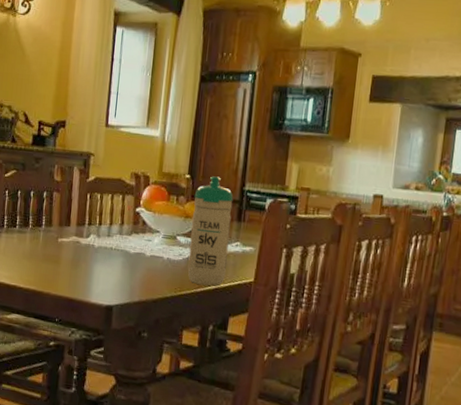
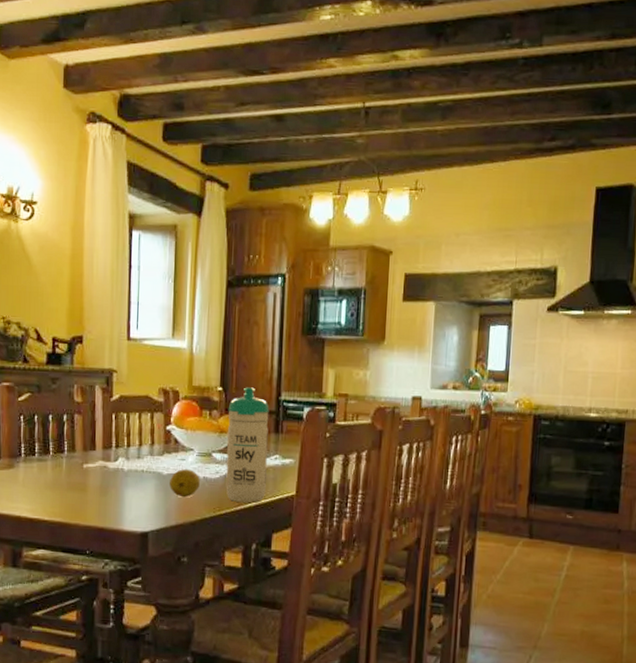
fruit: none [135,249,164,276] -> present [169,469,200,498]

